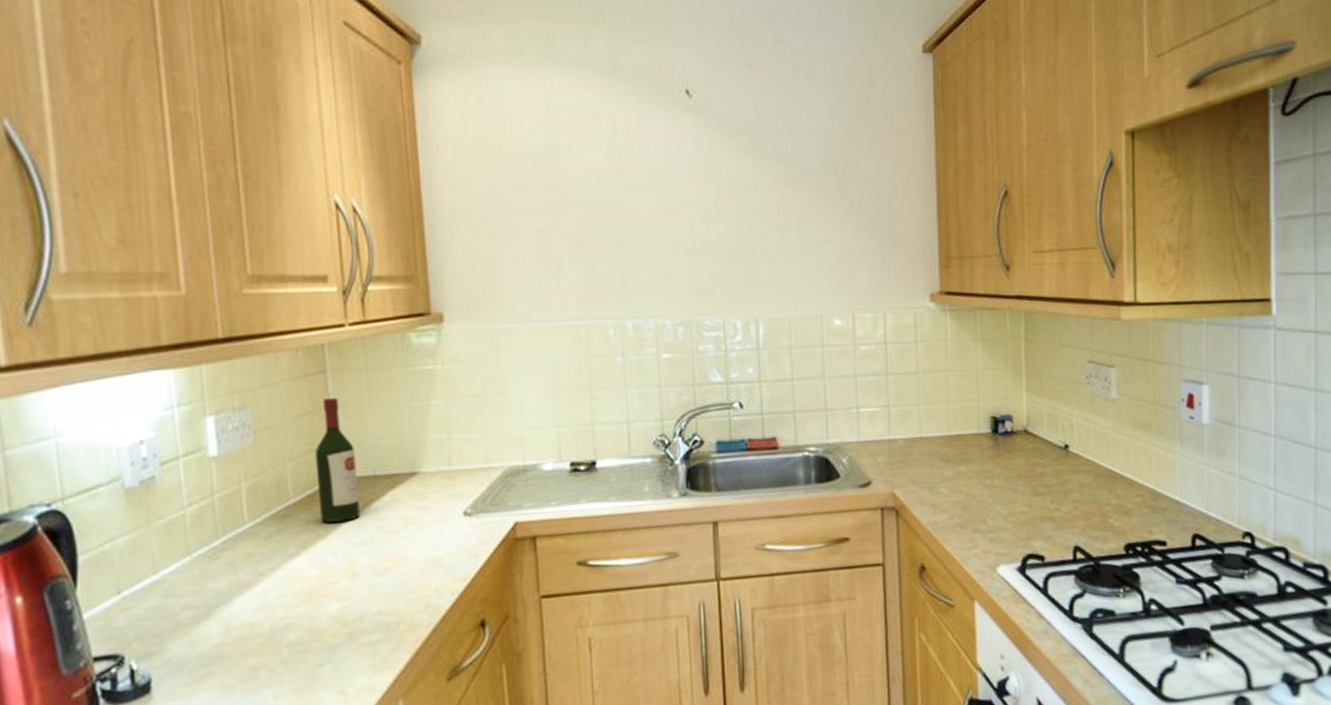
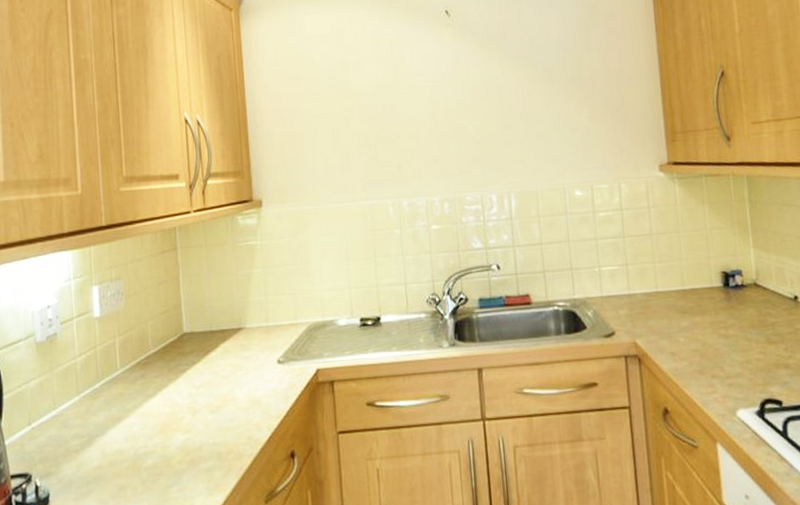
wine bottle: present [314,398,360,523] -> none [168,269,200,369]

